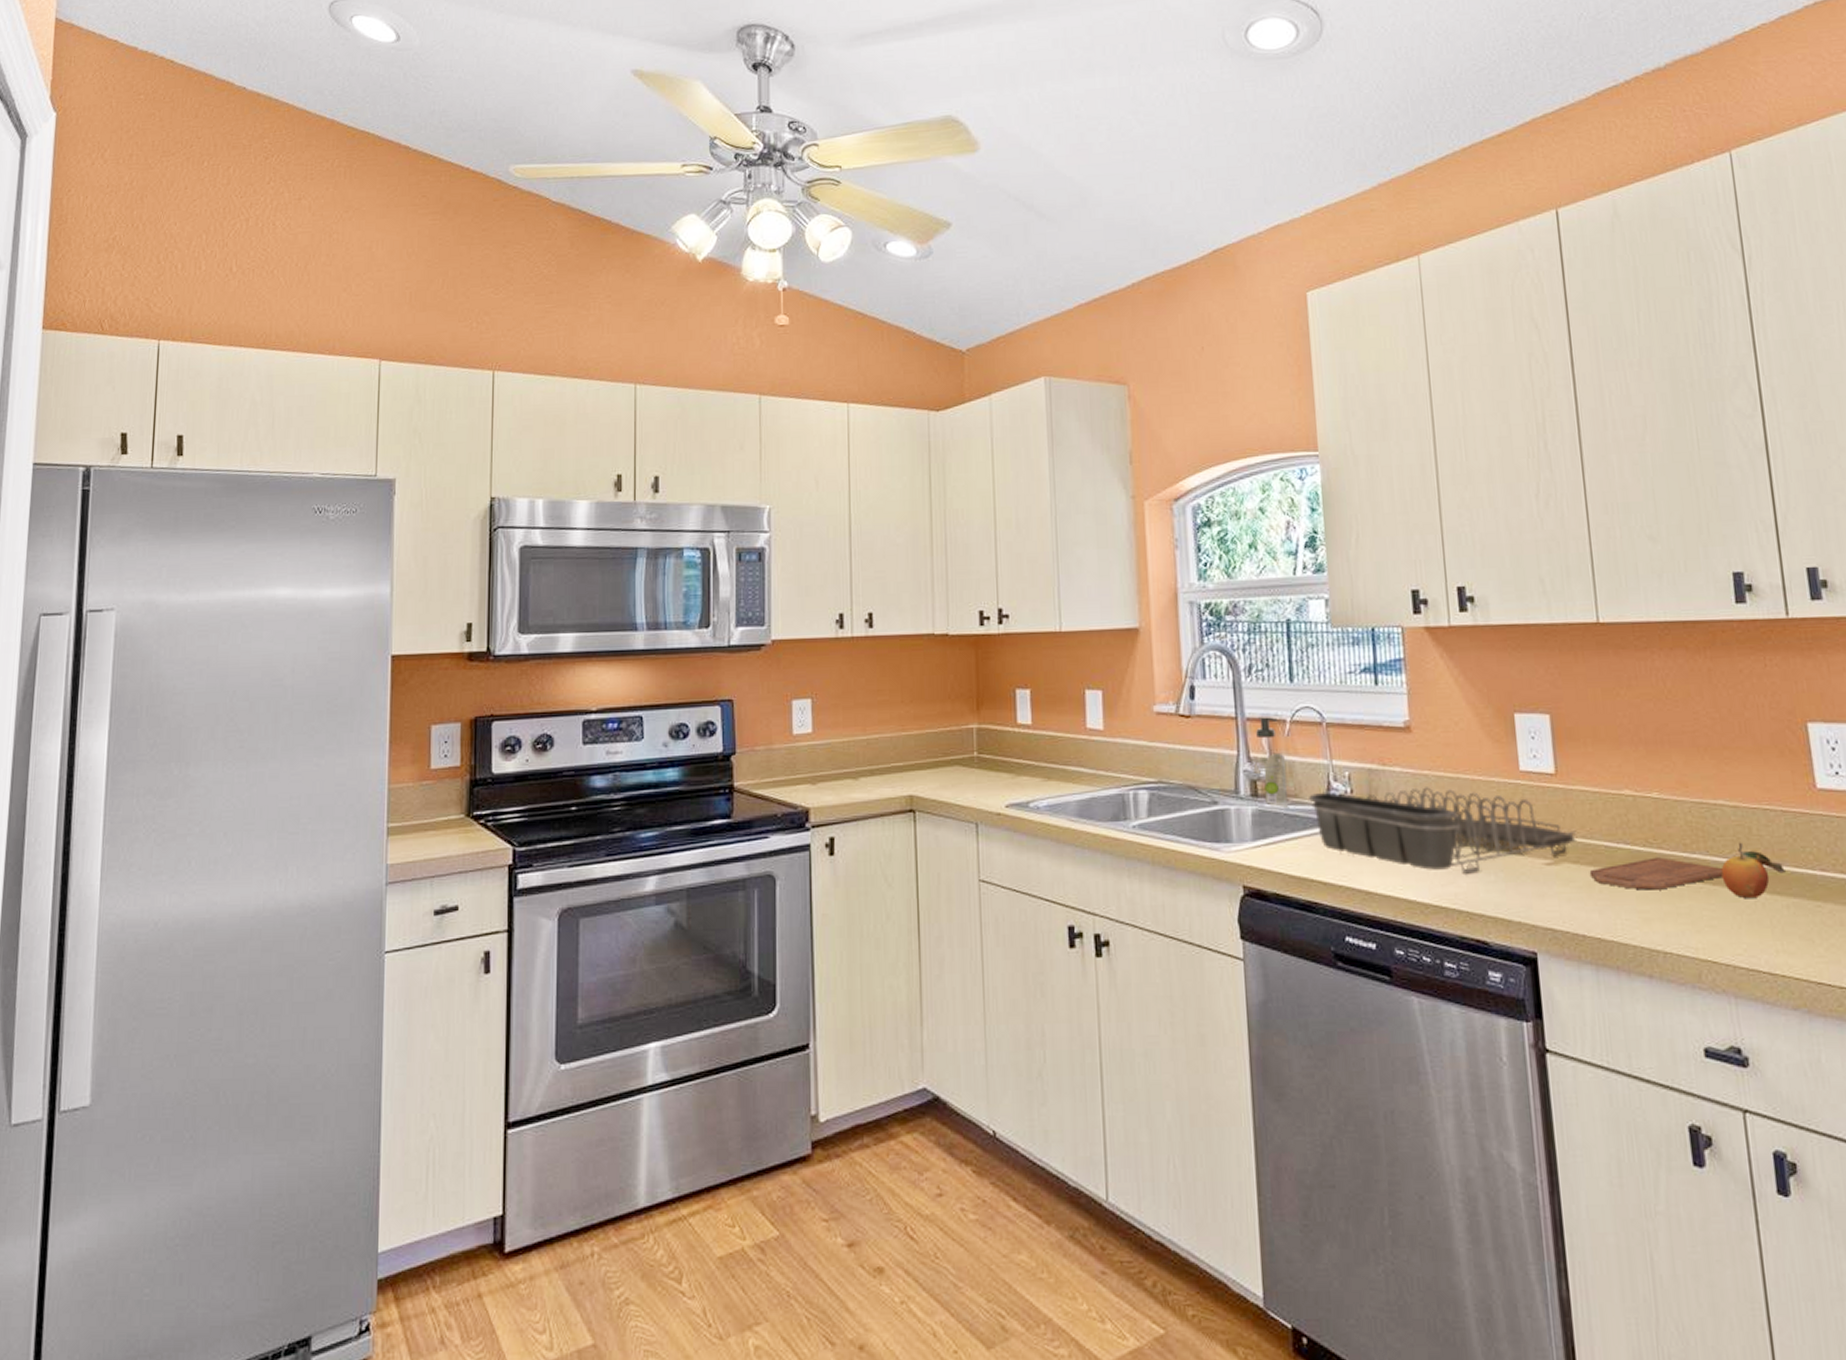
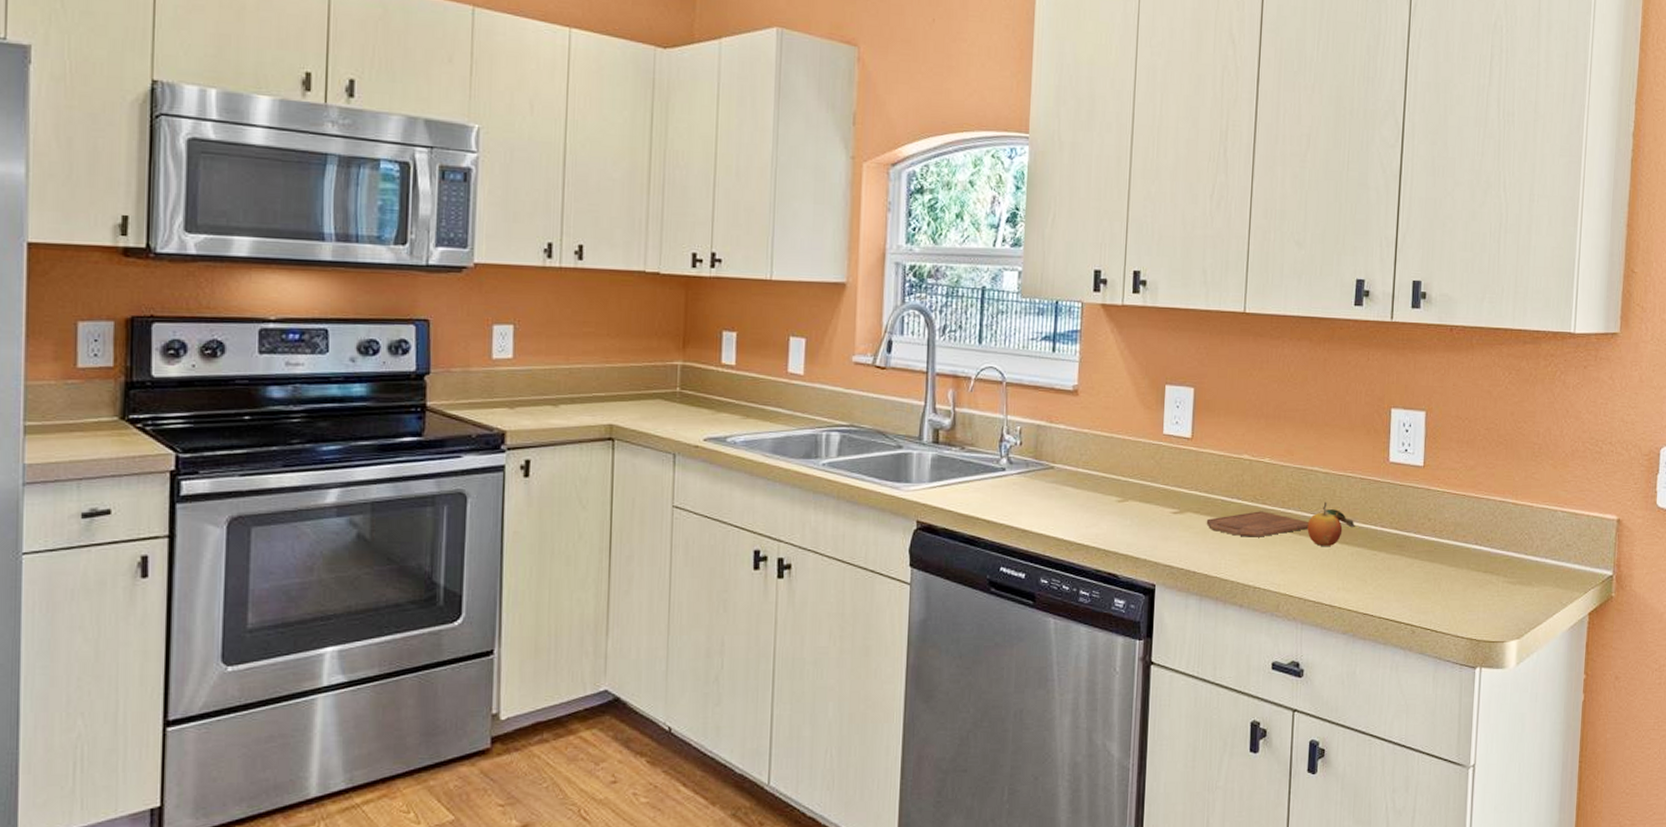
soap dispenser: present [1249,715,1288,807] -> none [933,372,967,454]
dish rack: present [1309,787,1577,874] -> none [983,442,1201,518]

